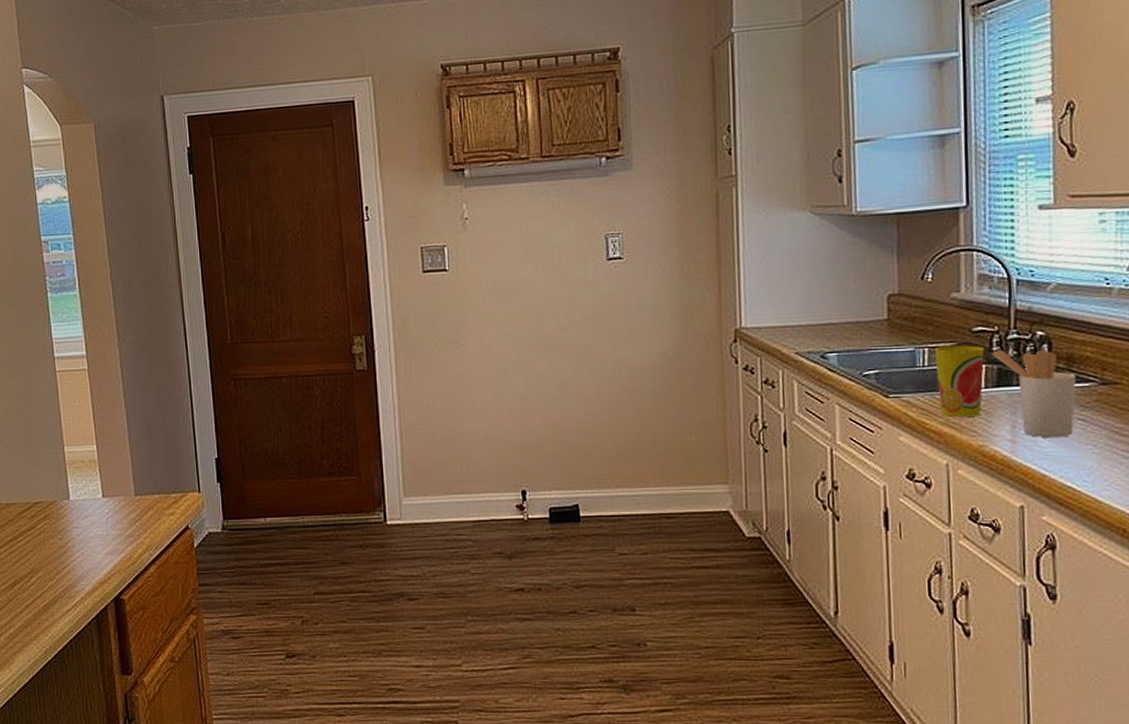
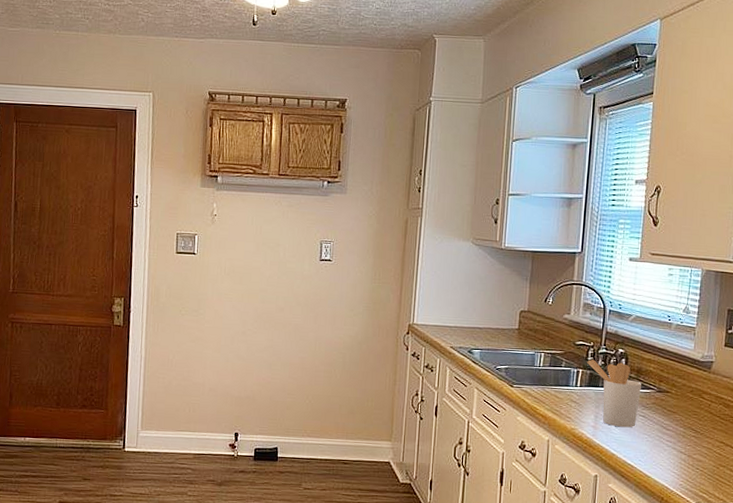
cup: present [934,345,984,417] -> none [548,353,582,407]

